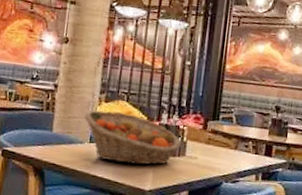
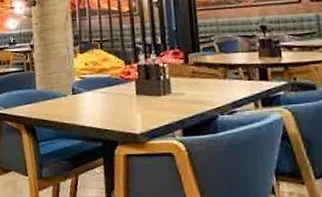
fruit basket: present [85,110,181,165] -> none [63,60,165,110]

